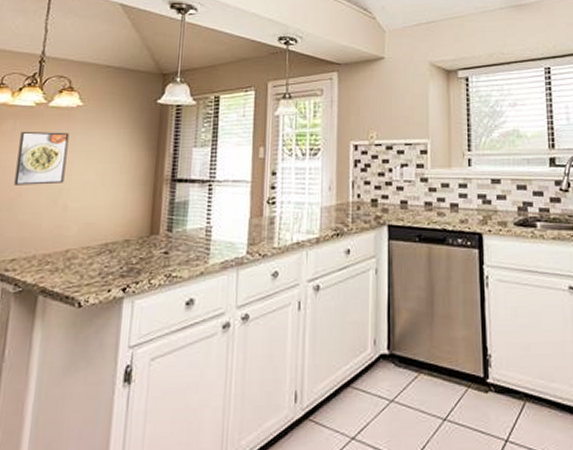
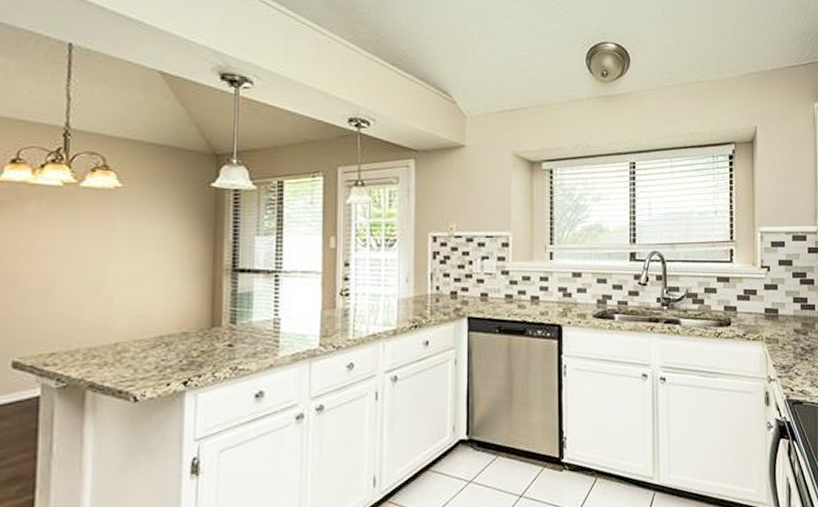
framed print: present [14,132,69,186] -> none [45,215,108,274]

